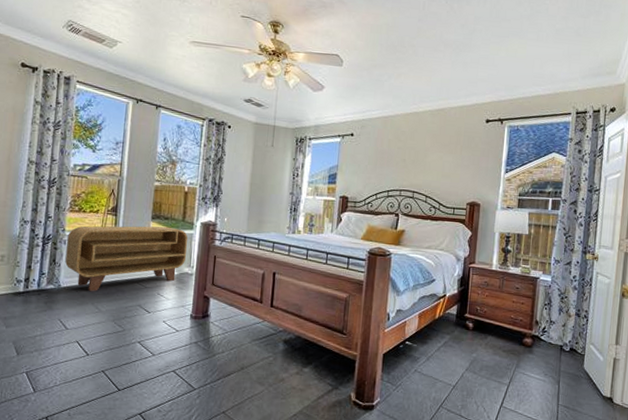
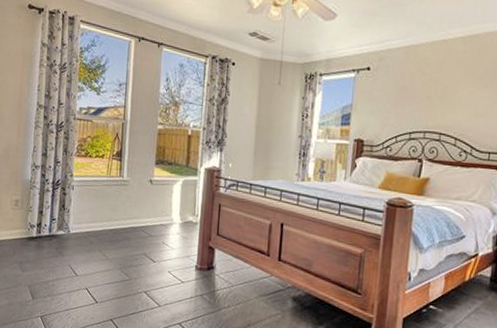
media console: present [65,225,188,292] -> none [74,171,192,239]

